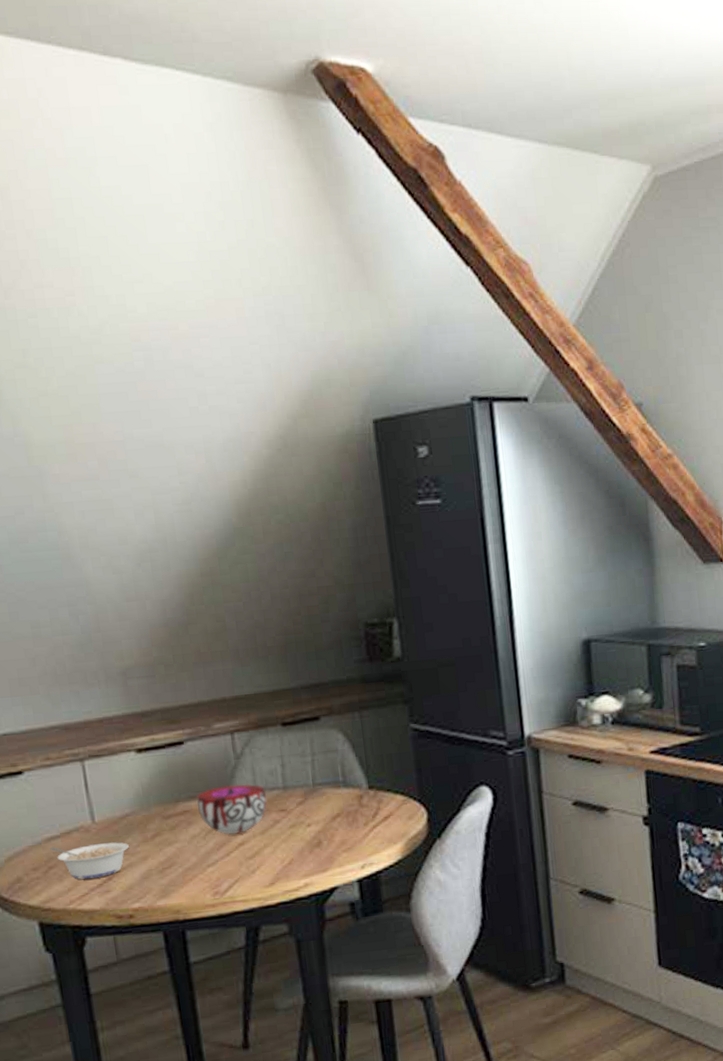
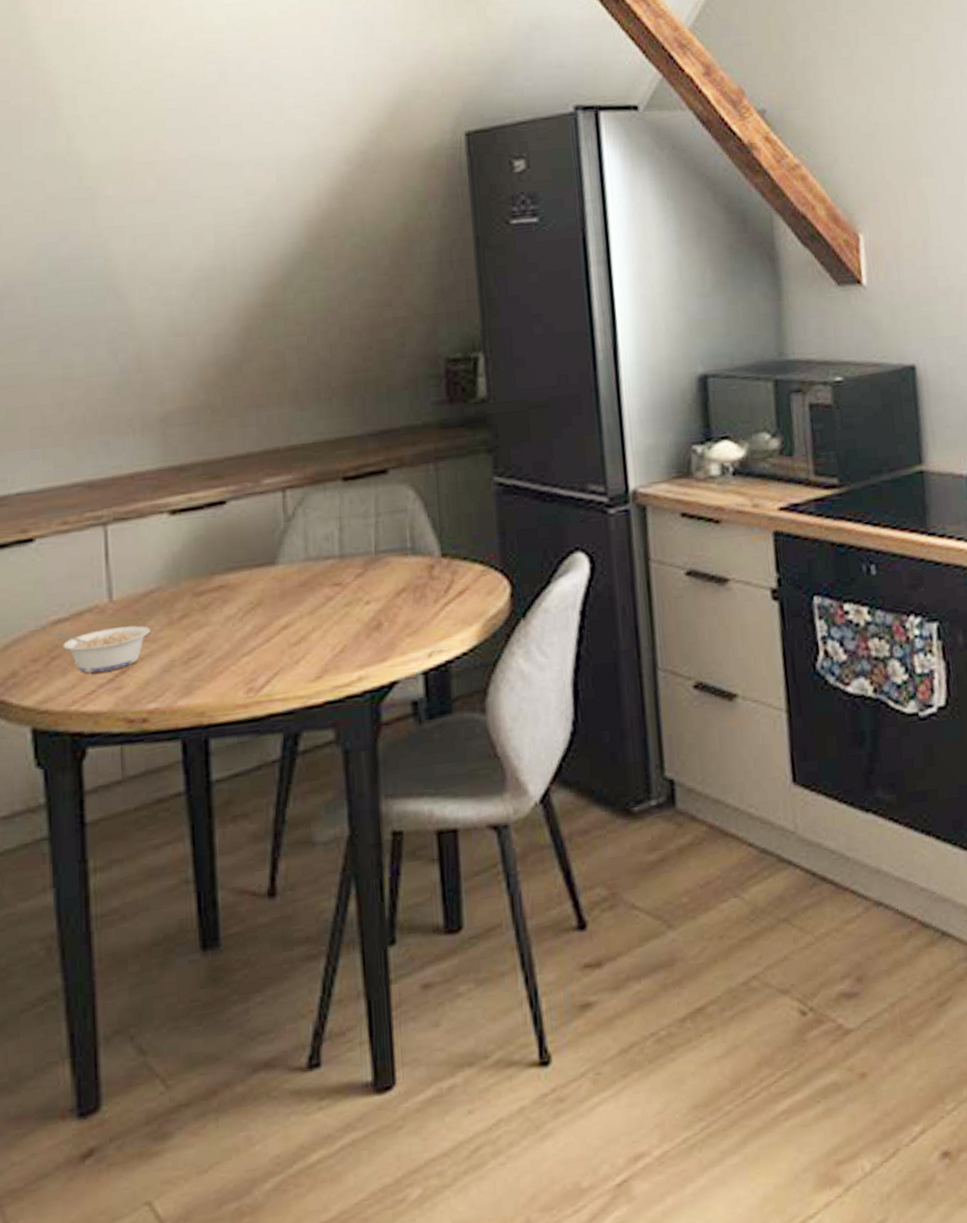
decorative bowl: present [196,784,267,834] -> none [235,552,320,615]

